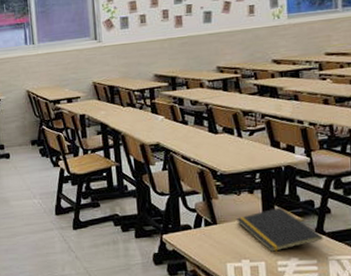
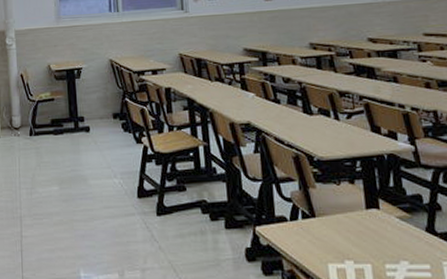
notepad: present [237,207,323,252] -> none [337,201,435,253]

